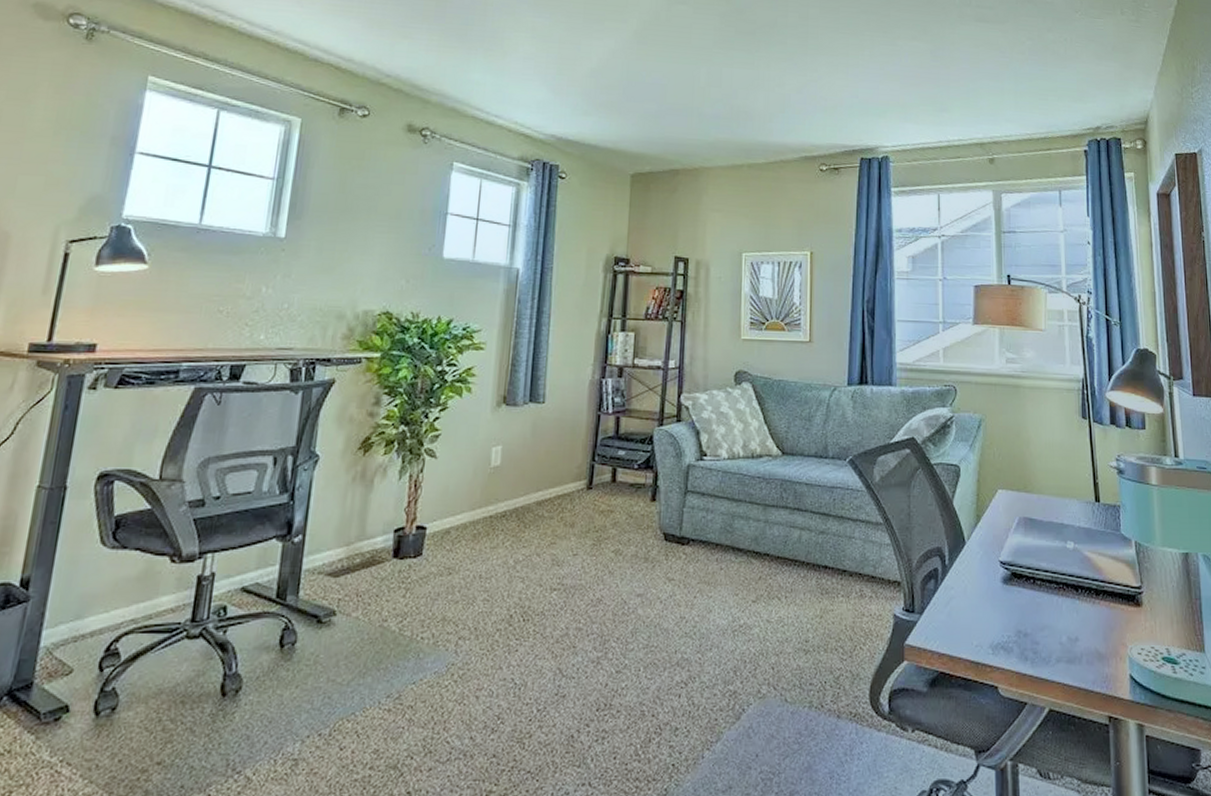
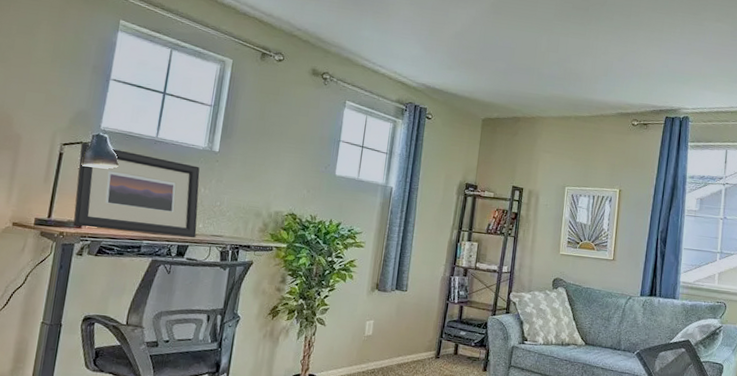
picture frame: none [83,237,260,354] -> present [73,142,200,238]

